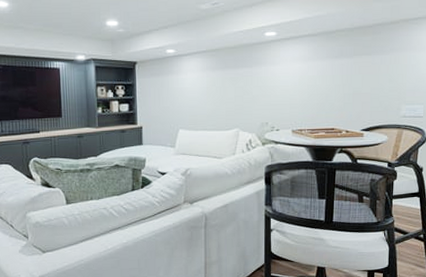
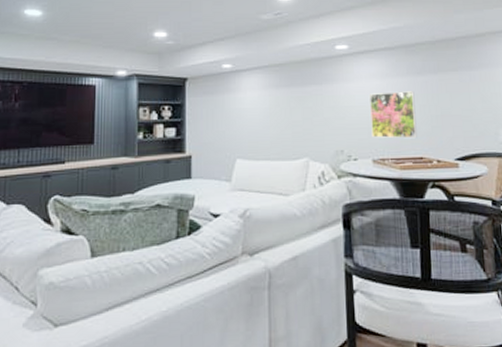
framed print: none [292,73,331,113] -> present [370,91,417,139]

